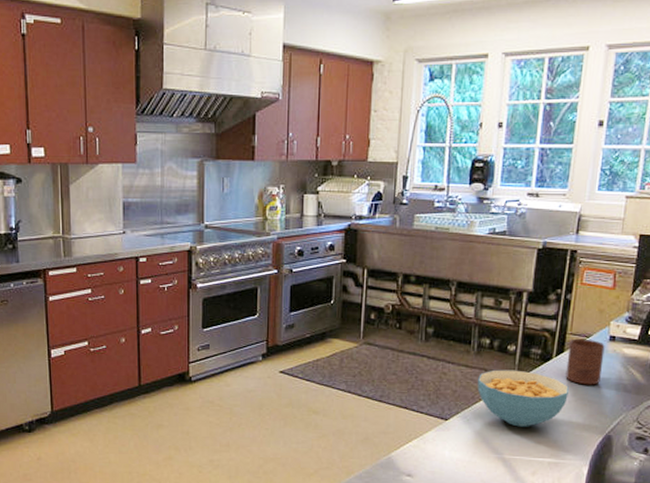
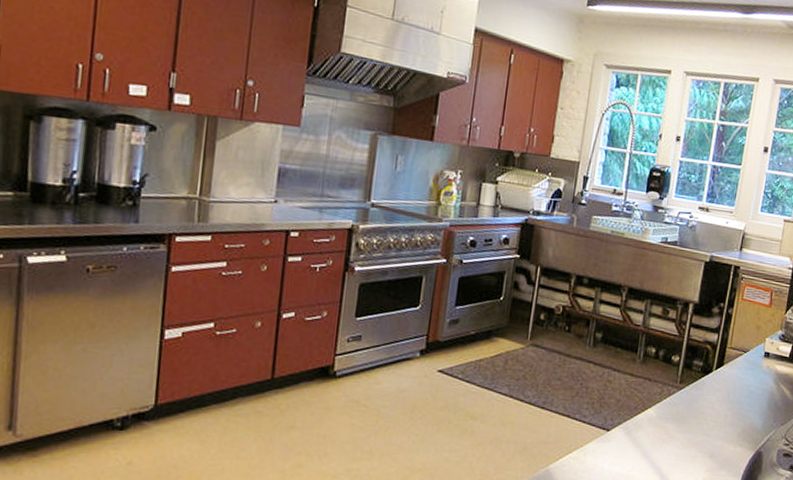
cereal bowl: present [477,369,569,427] -> none [641,380,726,441]
cup: present [565,338,605,385] -> none [723,353,760,400]

